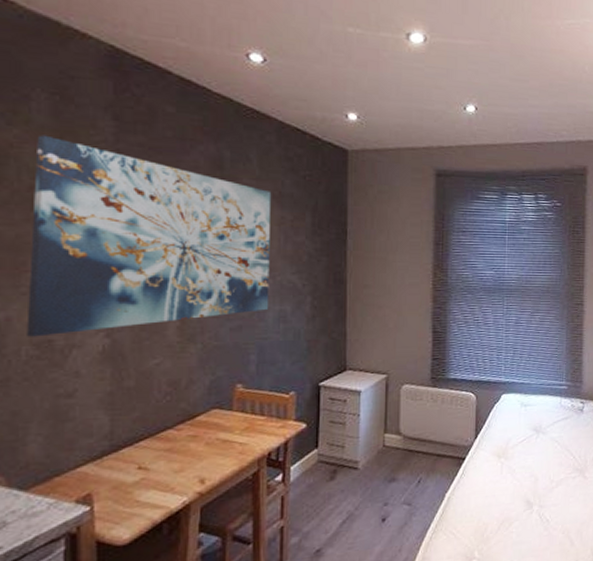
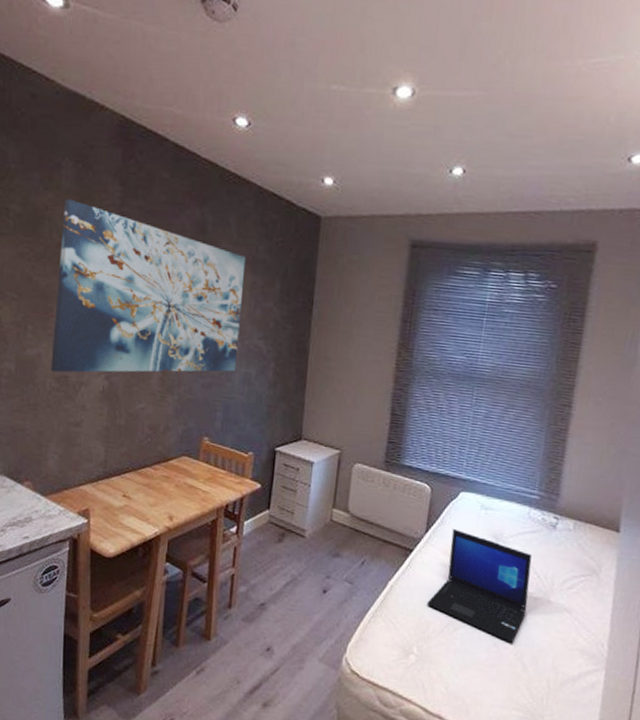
laptop: none [483,429,568,524] -> present [426,528,532,643]

